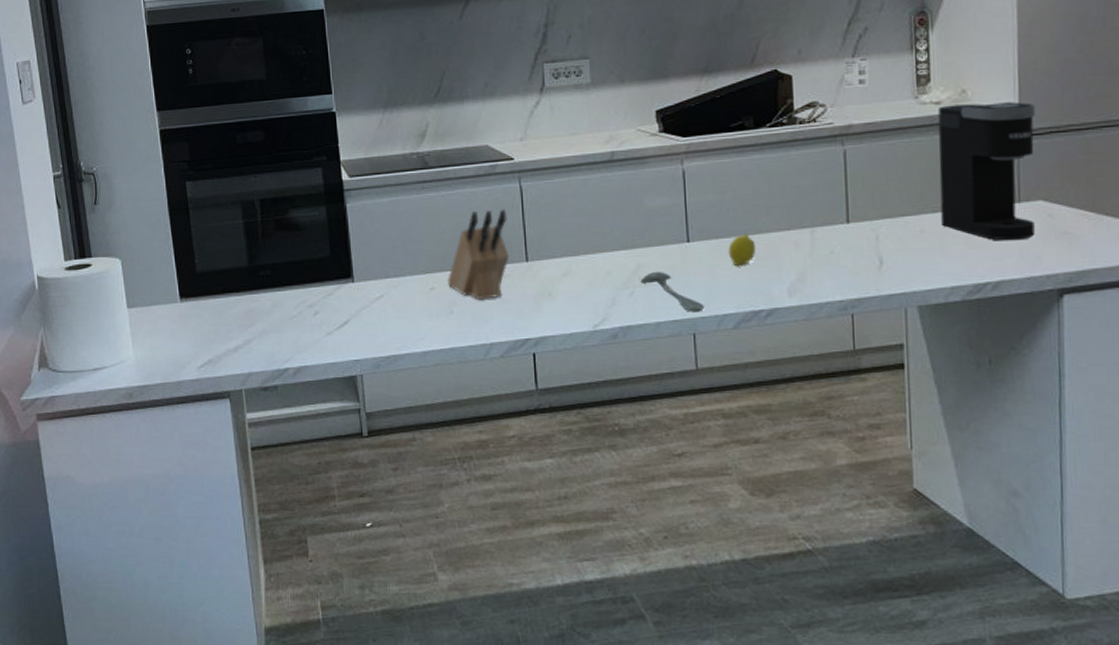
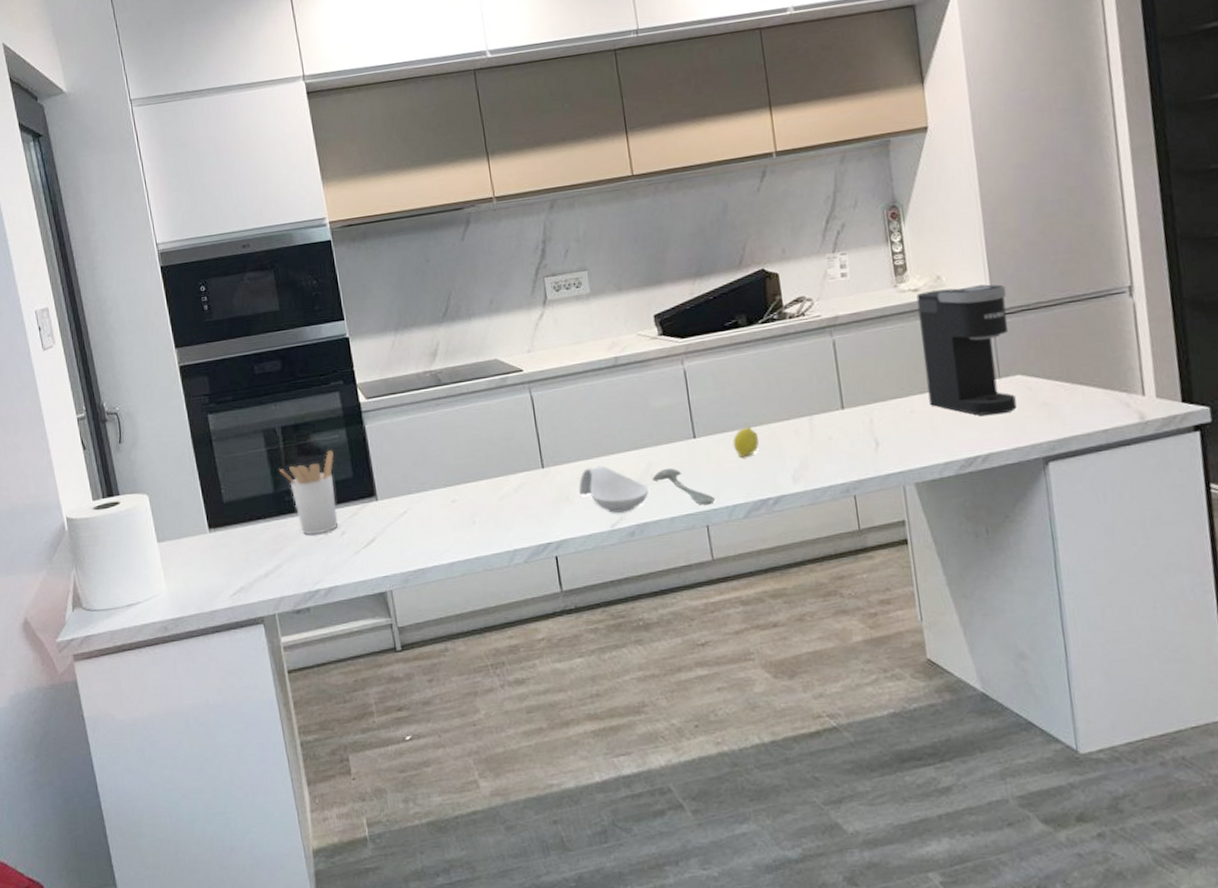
utensil holder: none [255,227,312,312] -> present [279,450,339,535]
knife block: present [446,209,510,301] -> none [467,419,526,509]
spoon rest: none [563,263,636,313] -> present [579,465,649,513]

